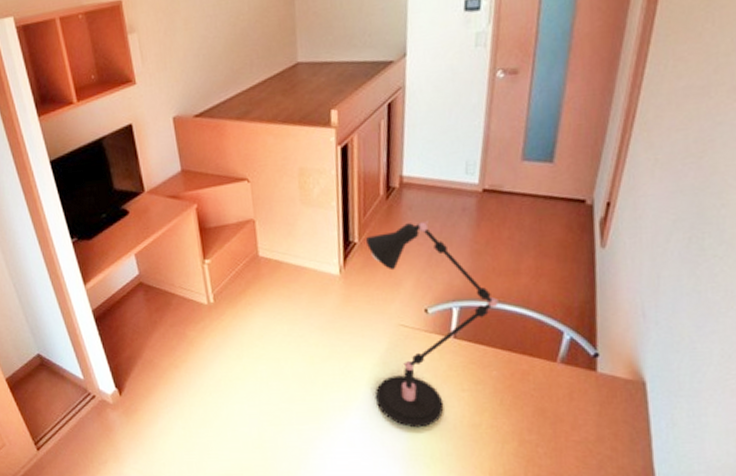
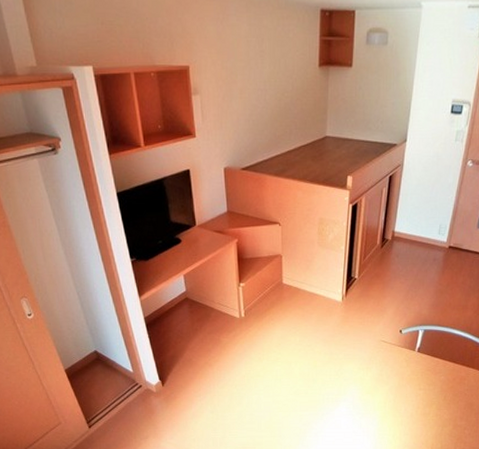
desk lamp: present [365,220,498,428] -> none [358,265,451,415]

